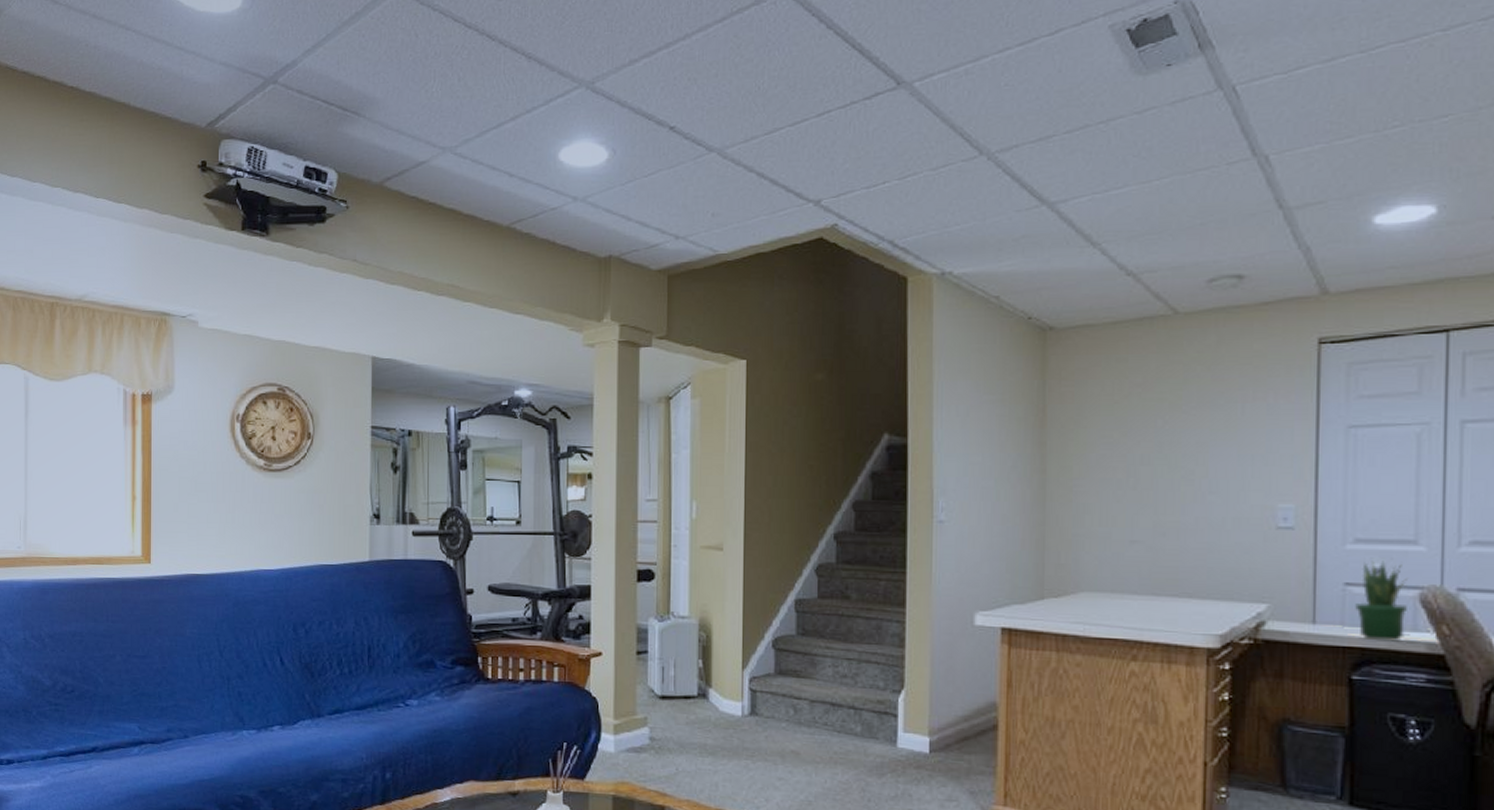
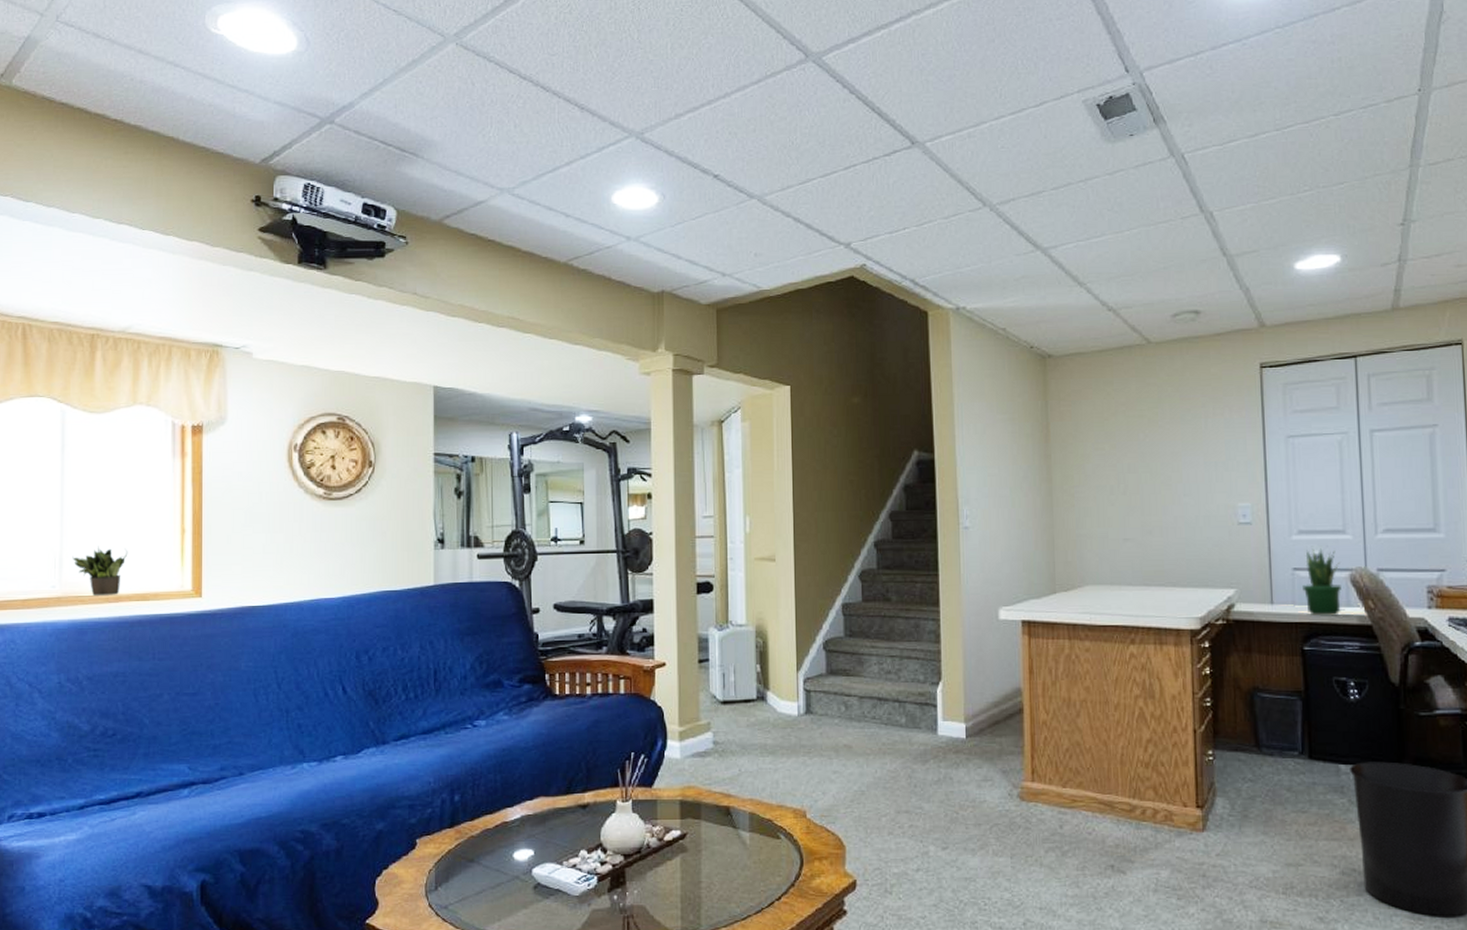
potted plant: none [35,510,85,559] -> present [72,546,128,597]

